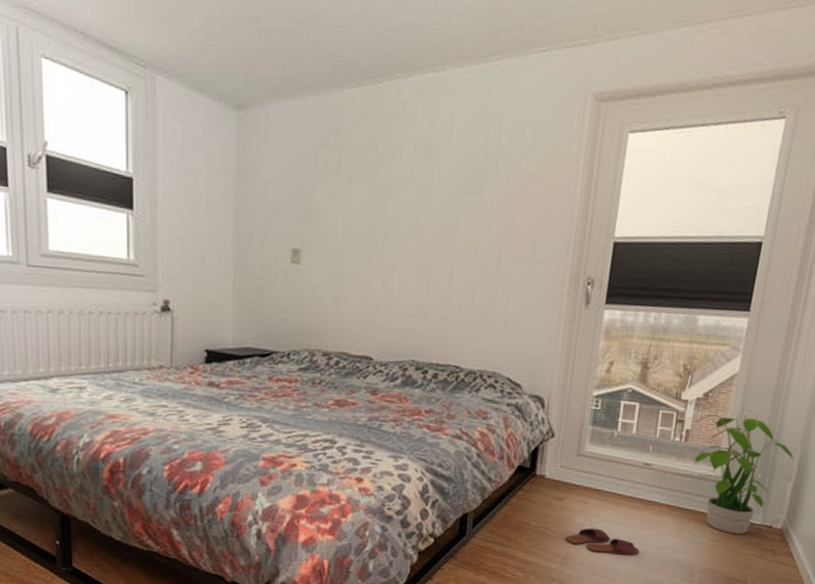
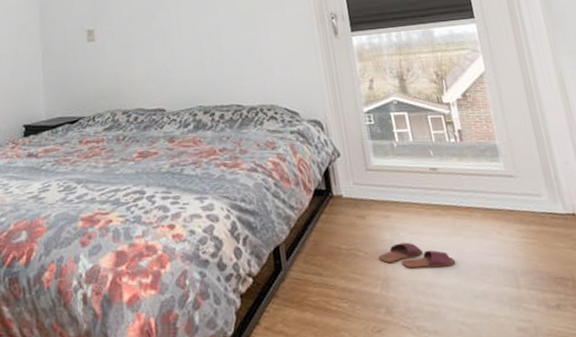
potted plant: present [693,412,794,534] -> none [463,106,567,228]

